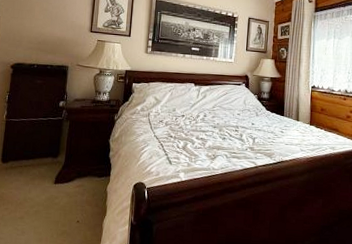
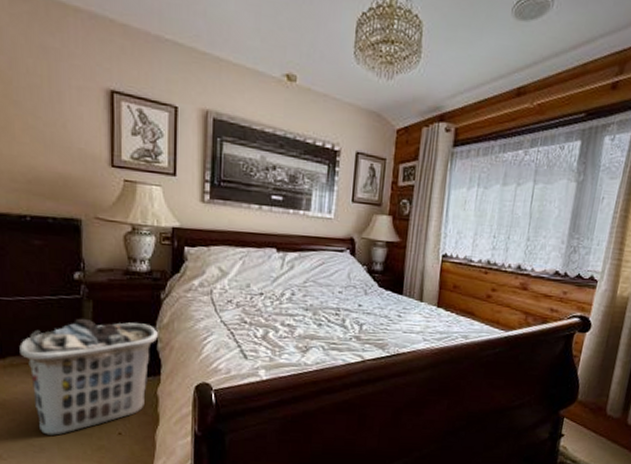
clothes hamper: none [18,133,112,222] -> present [19,318,159,436]

